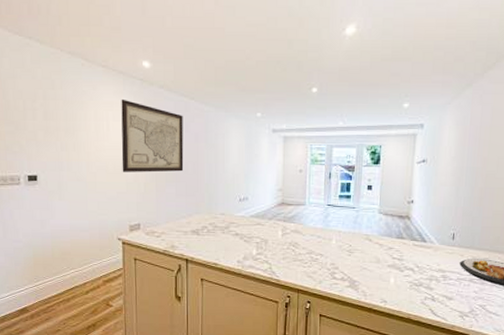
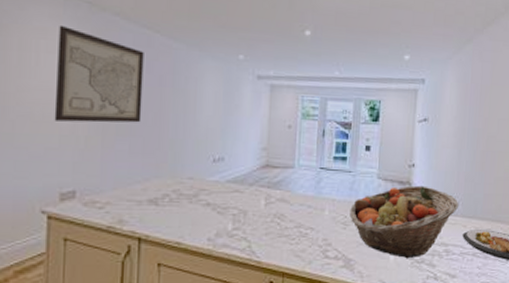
fruit basket: none [354,219,457,282] -> present [349,185,459,259]

